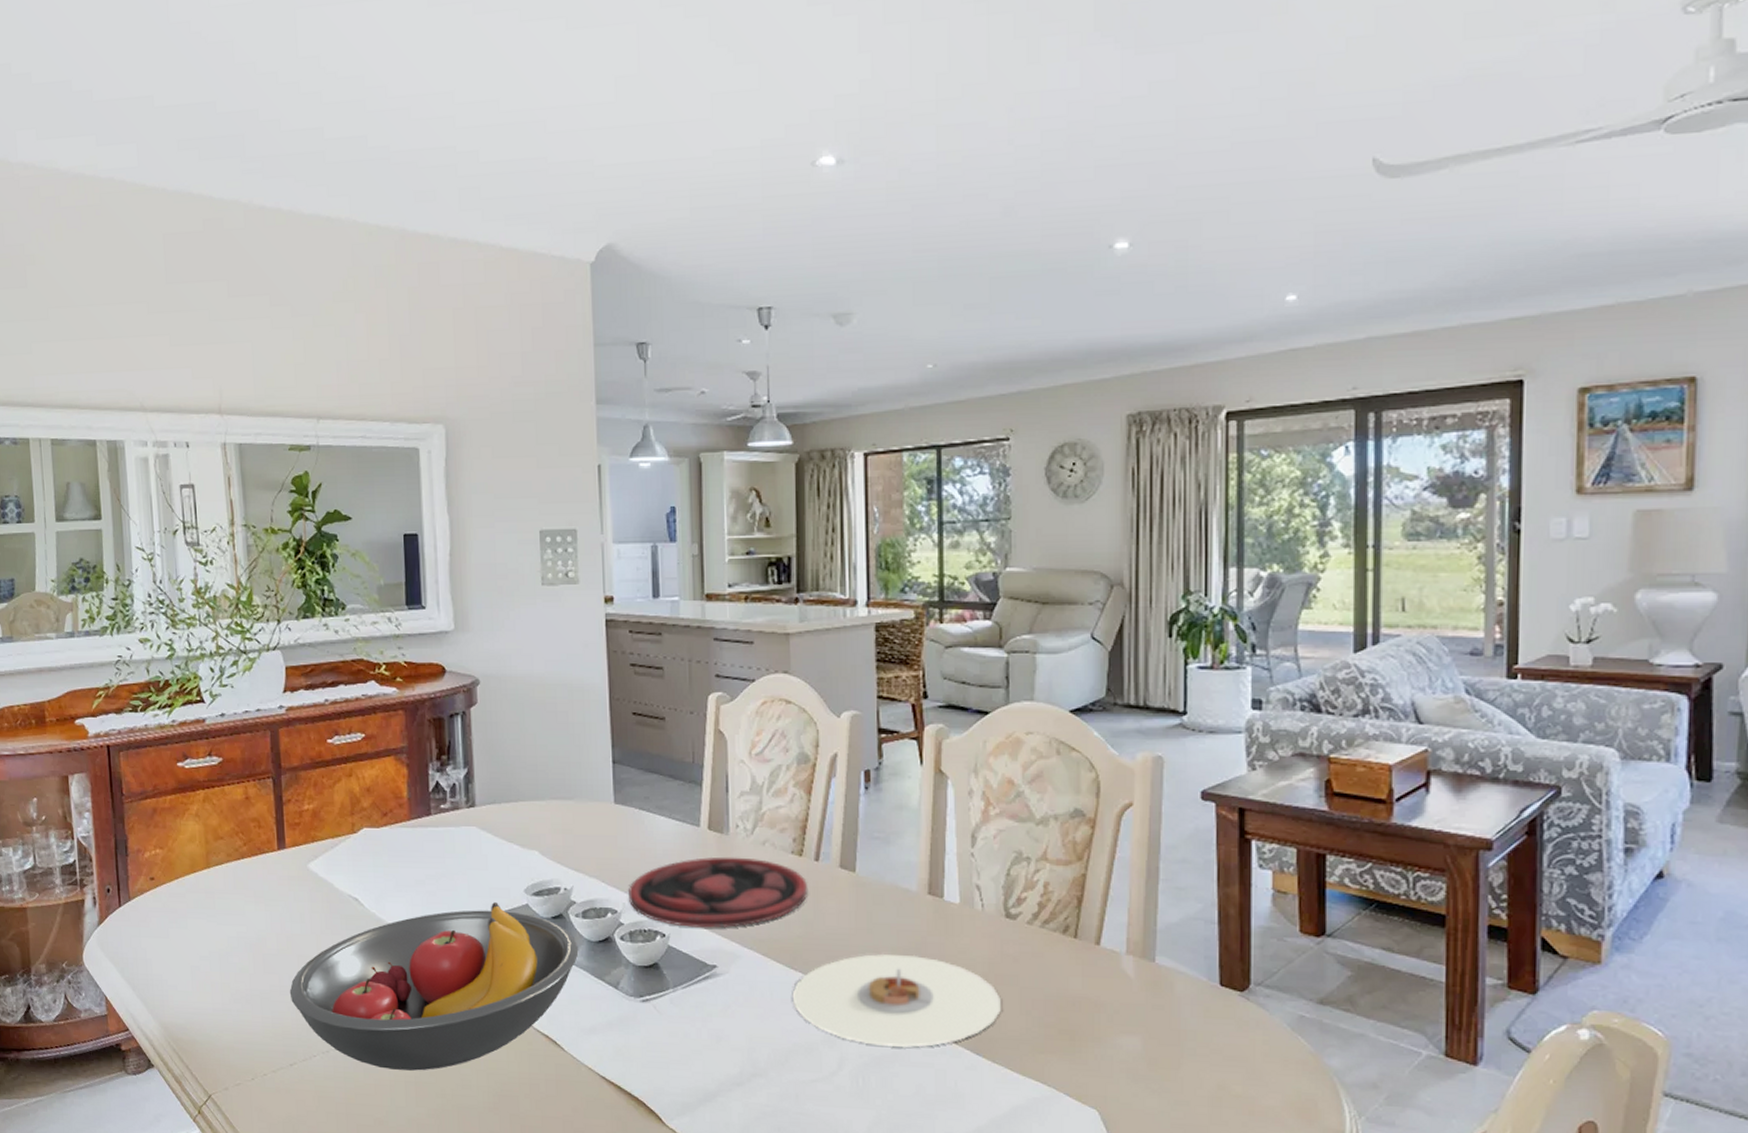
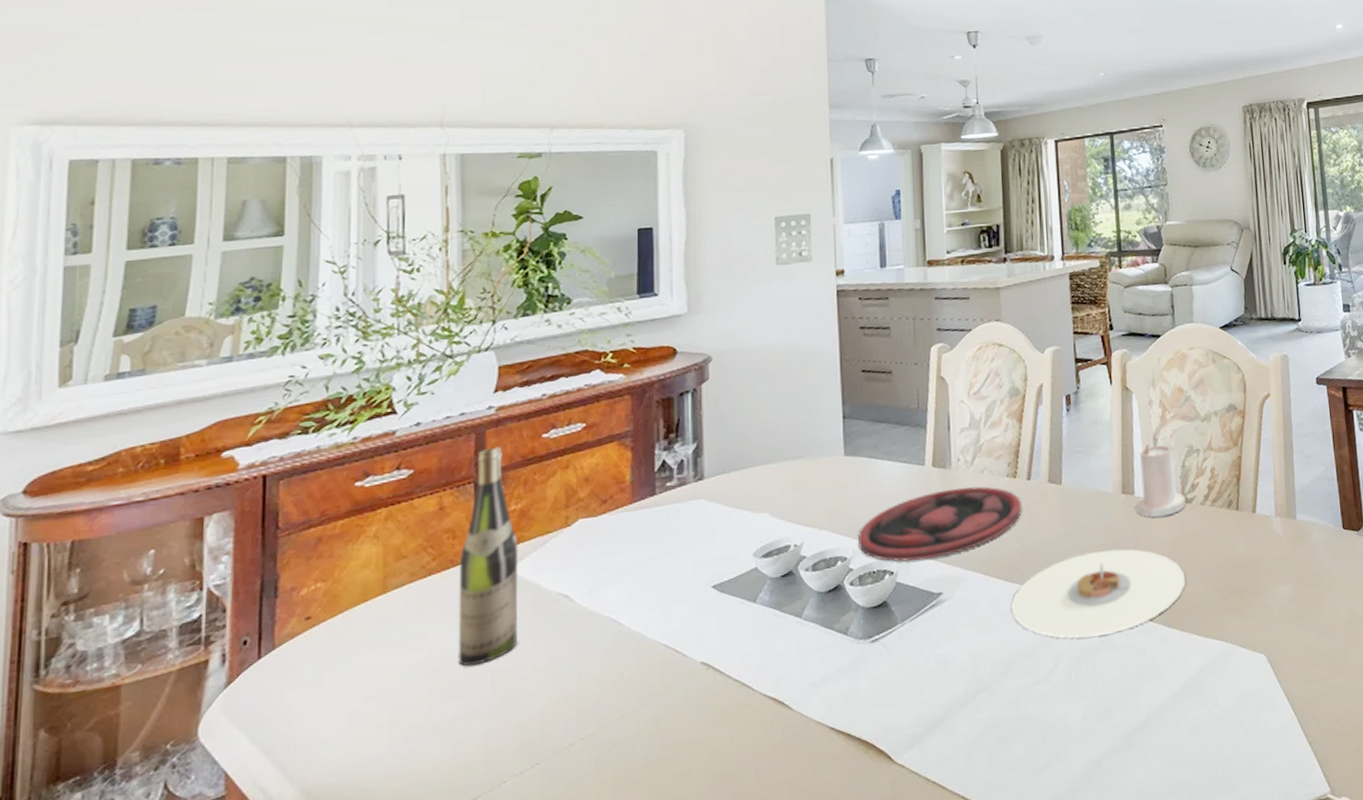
wine bottle: none [265,746,318,948] -> present [458,446,519,667]
fruit bowl: present [289,902,579,1071] -> none [478,571,808,777]
candle: none [945,841,1008,930] -> present [1136,443,1186,518]

